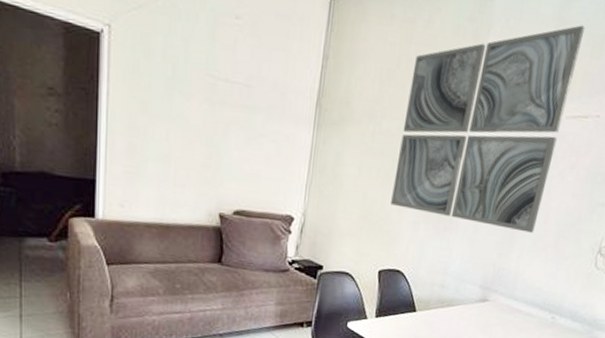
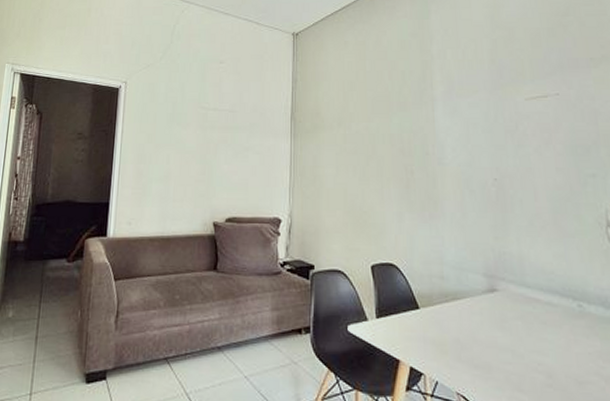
wall art: present [391,25,586,233] -> none [371,24,527,212]

